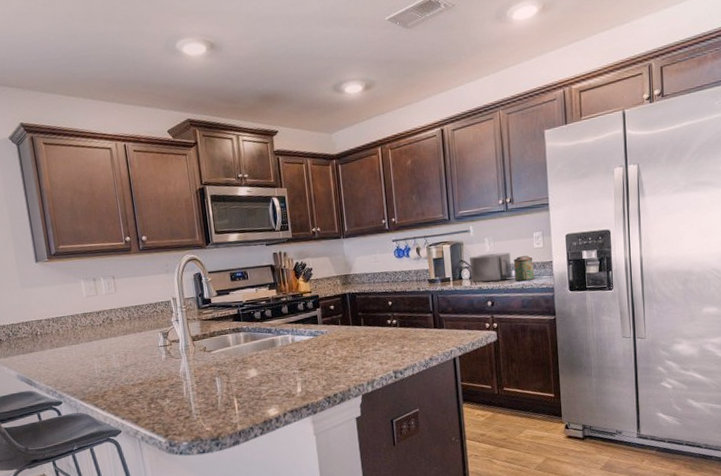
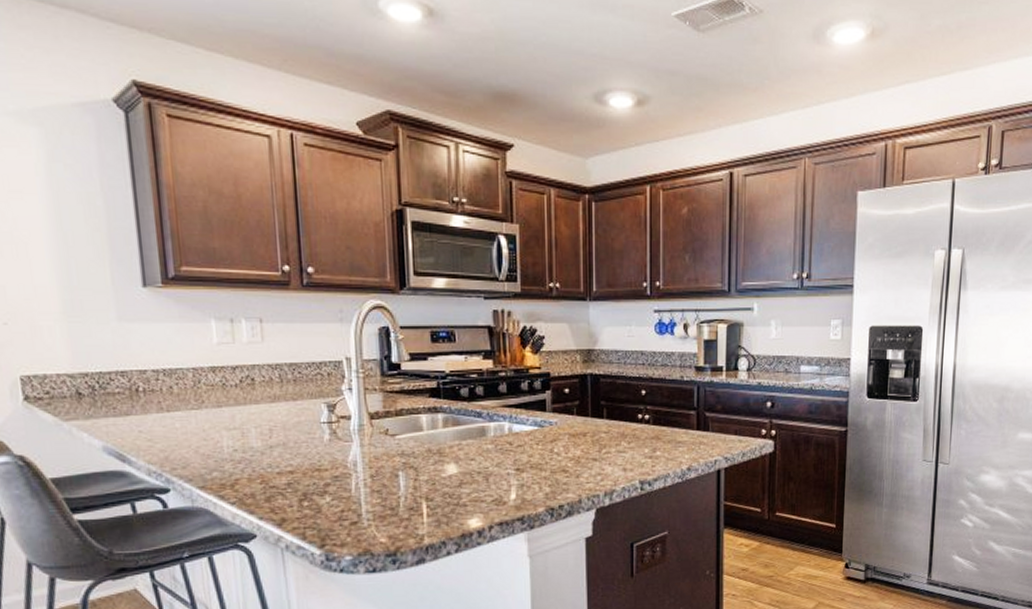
toaster: present [469,252,513,283] -> none [749,341,801,378]
canister: present [514,255,535,282] -> none [803,348,828,381]

